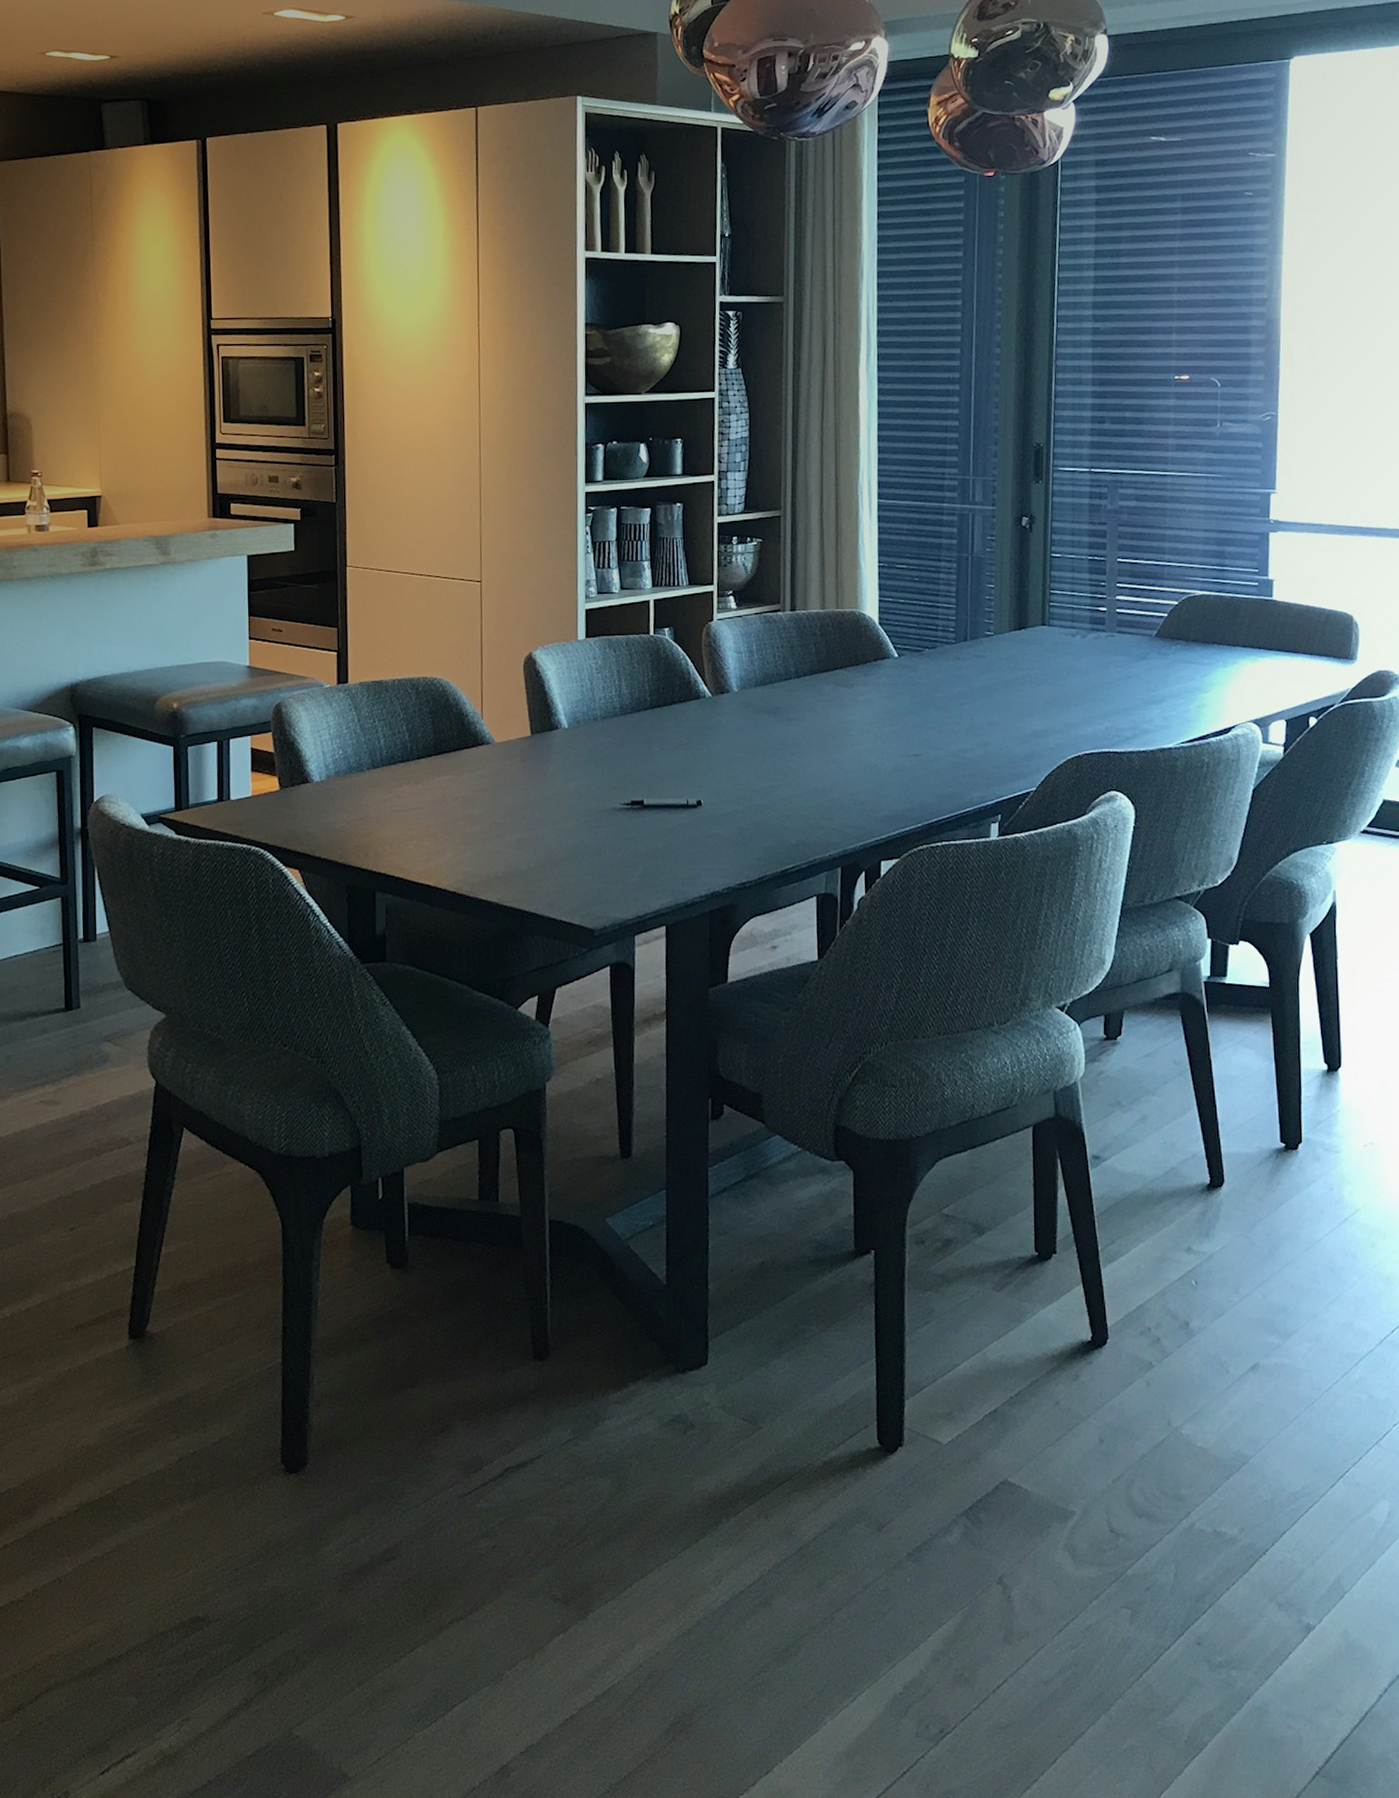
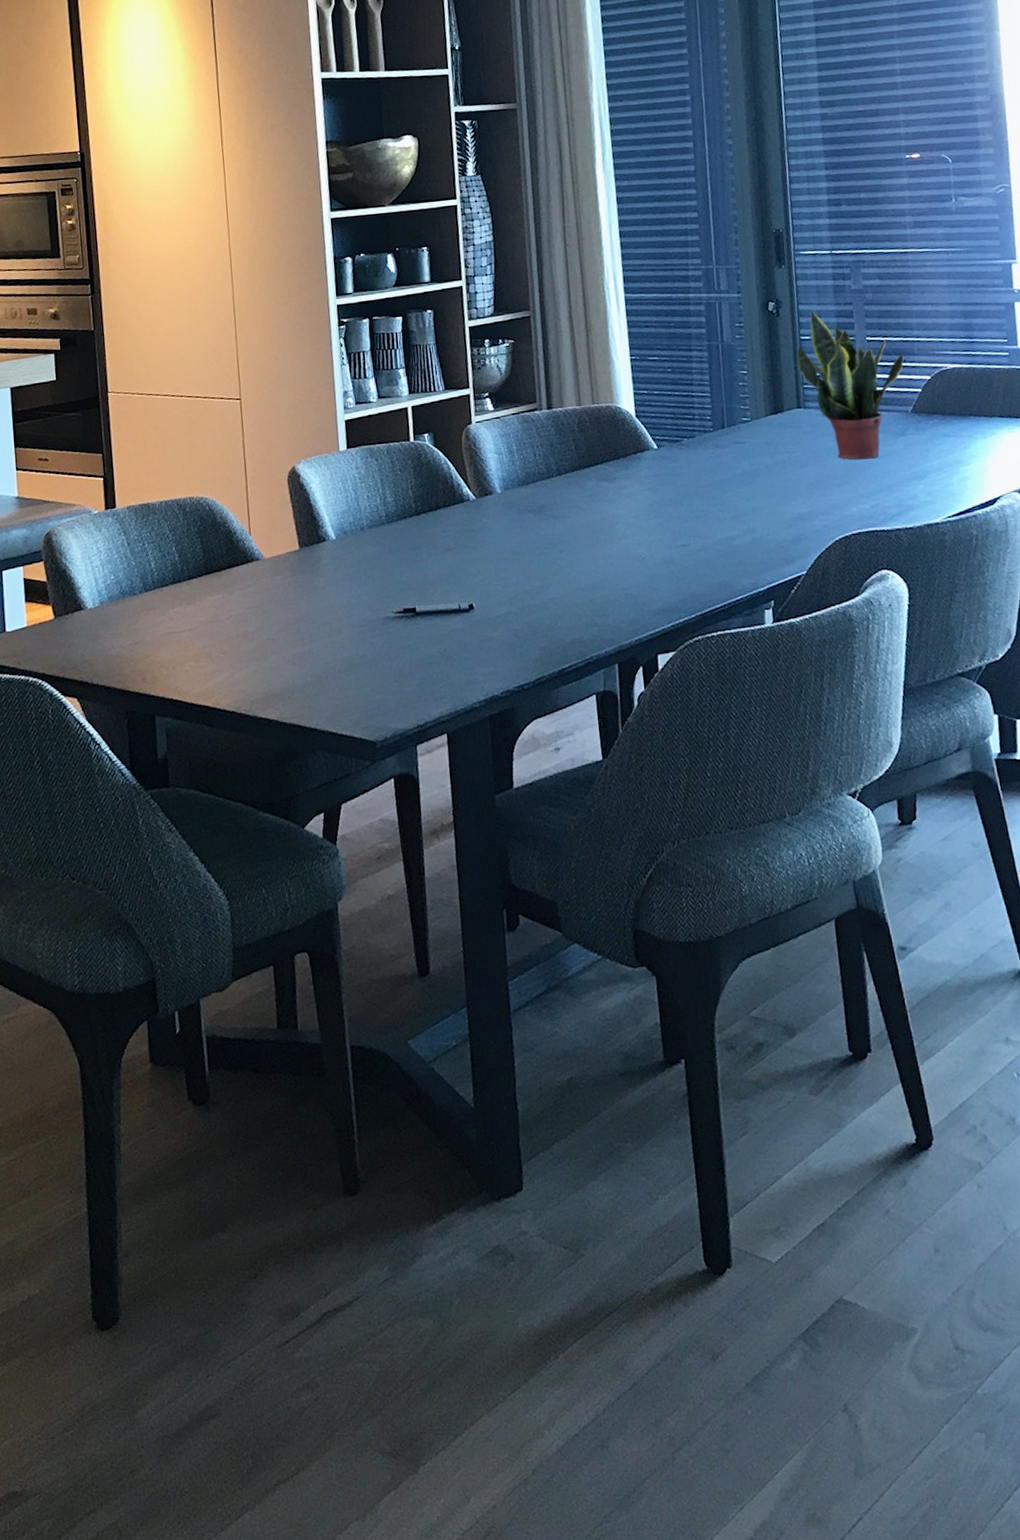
potted plant: none [1045,527,1153,681] -> present [796,310,904,460]

